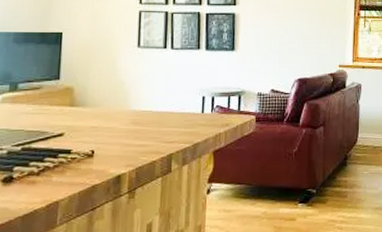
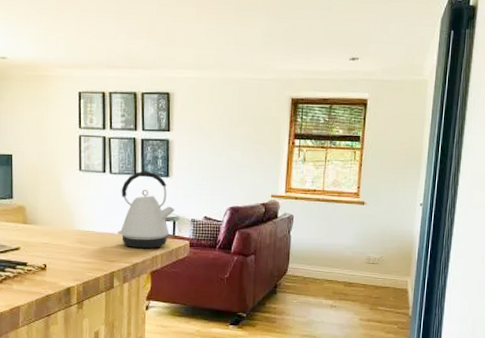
kettle: none [177,45,240,127] -> present [117,171,175,249]

